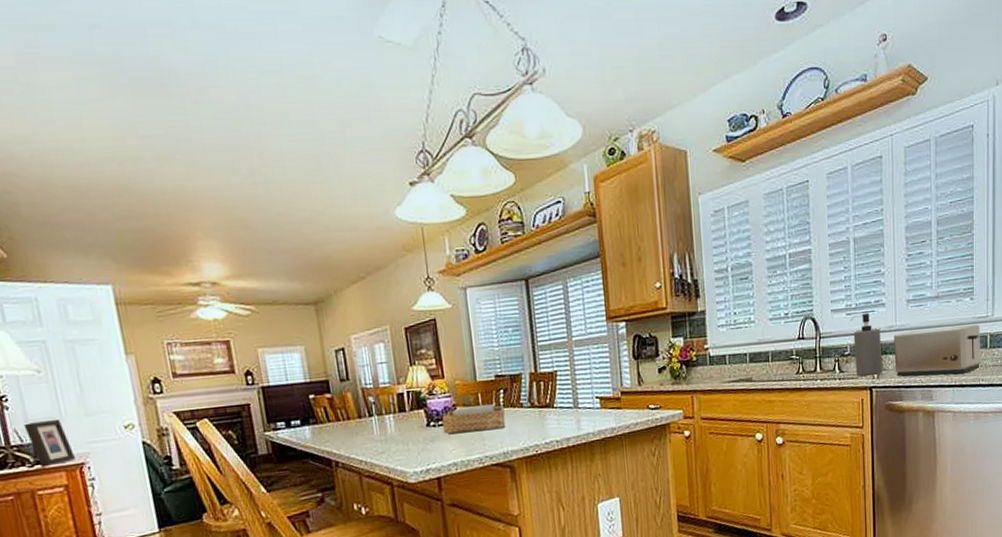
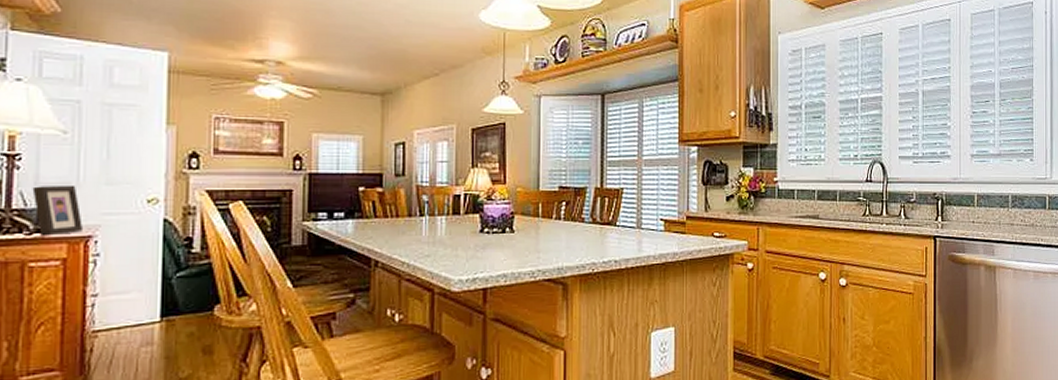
napkin holder: present [442,404,506,435] -> none [496,216,564,243]
soap dispenser: present [849,312,883,376] -> none [916,163,947,224]
toaster: present [894,324,981,377] -> none [958,184,1040,232]

